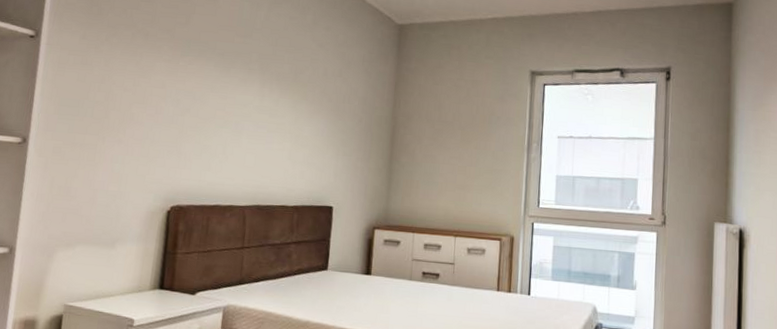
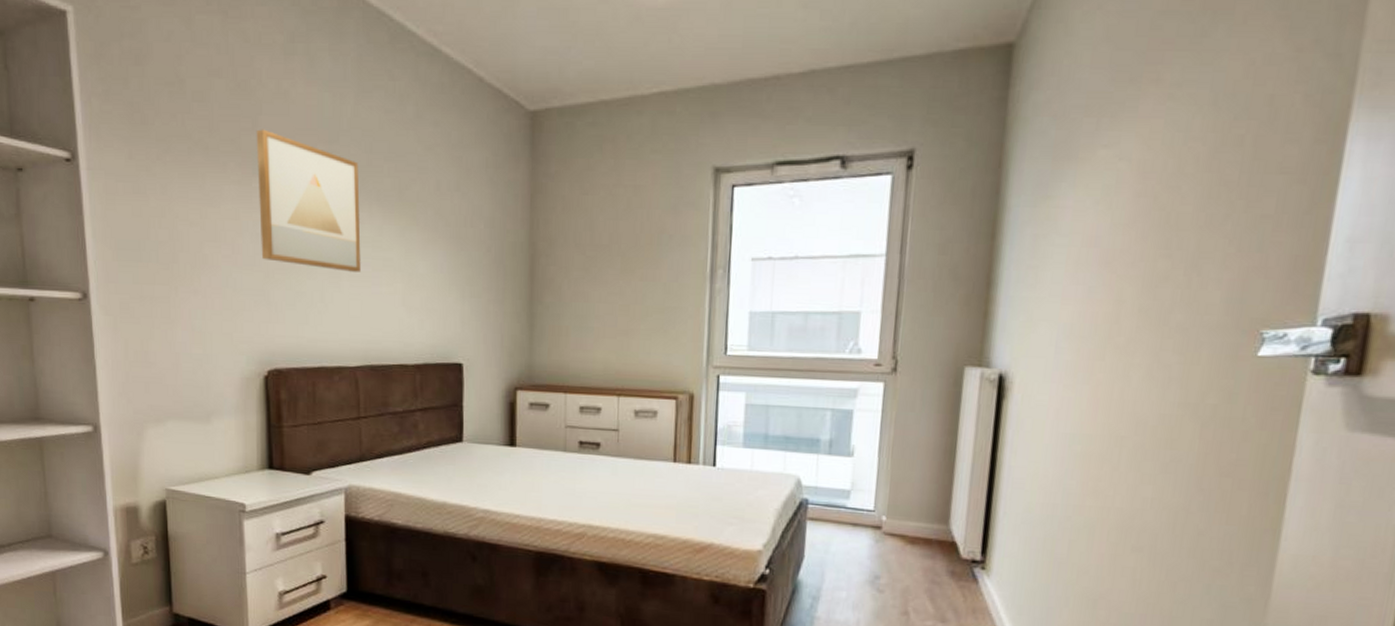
wall art: none [179,24,266,133] -> present [256,129,361,272]

